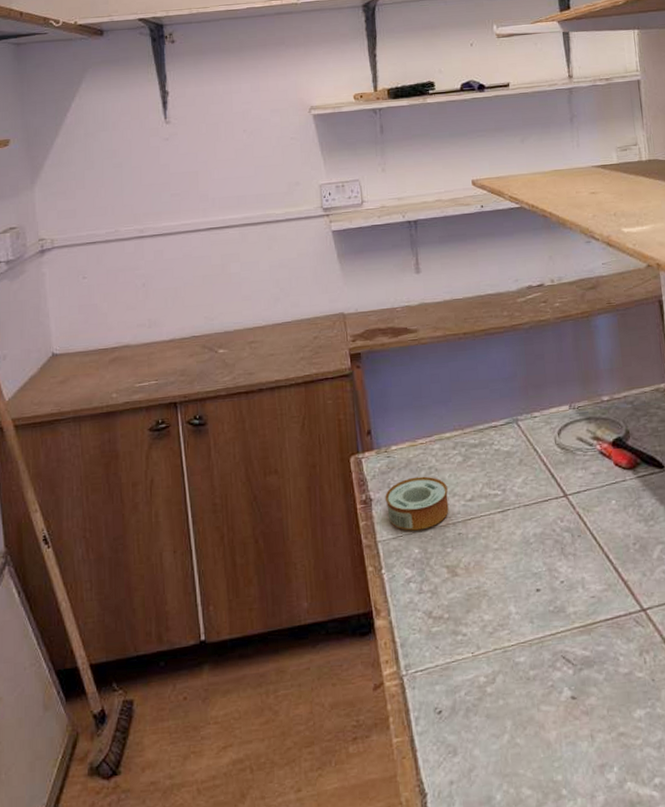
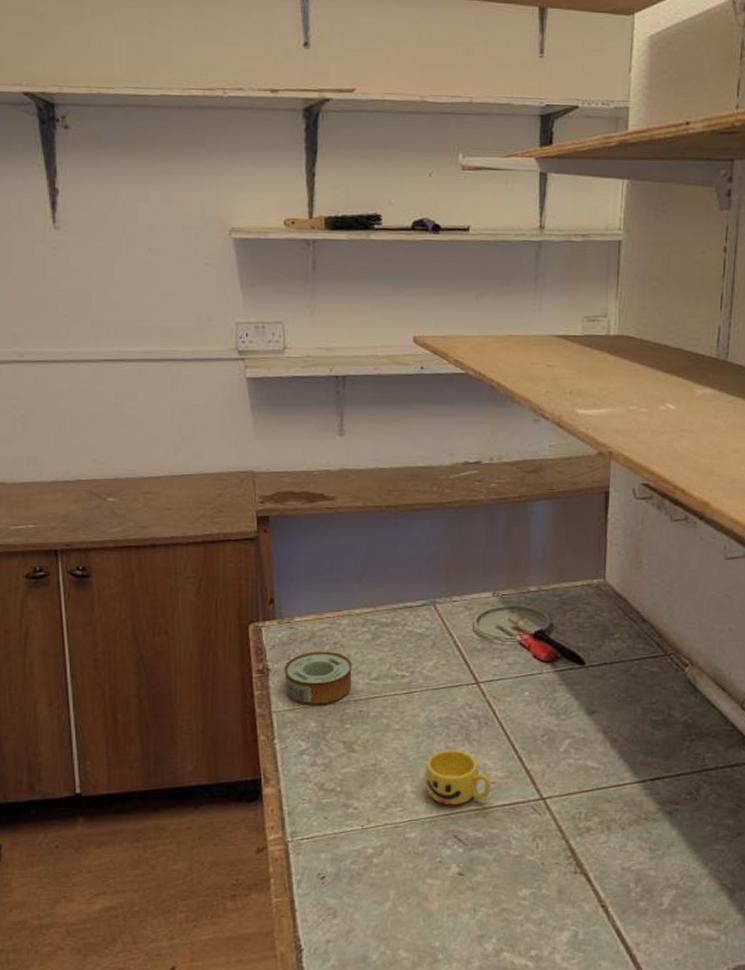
cup: none [526,565,592,624] -> present [425,750,491,805]

